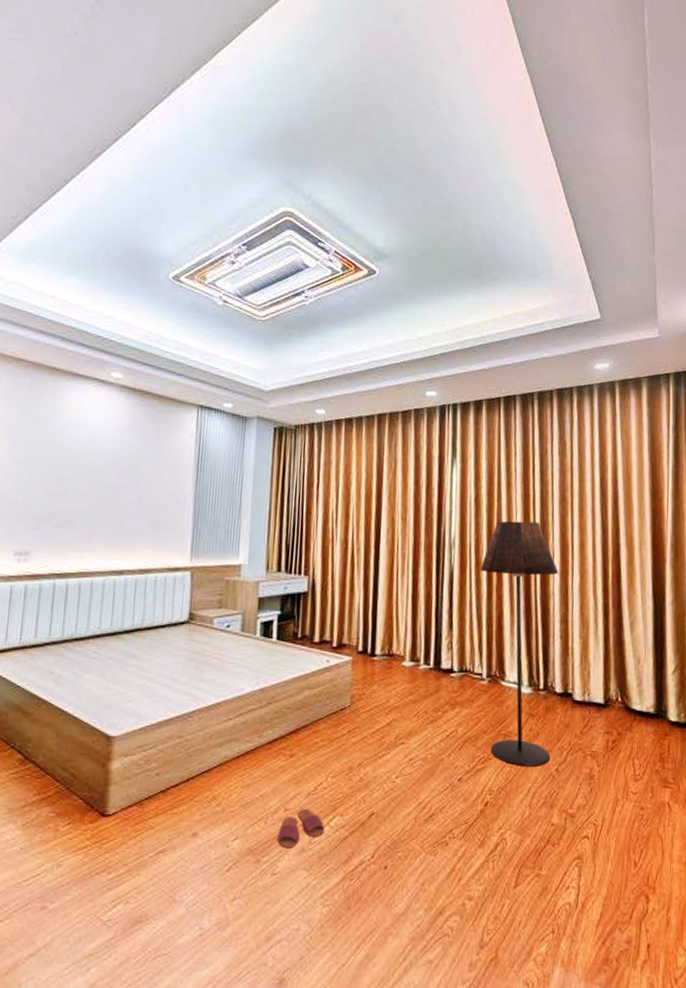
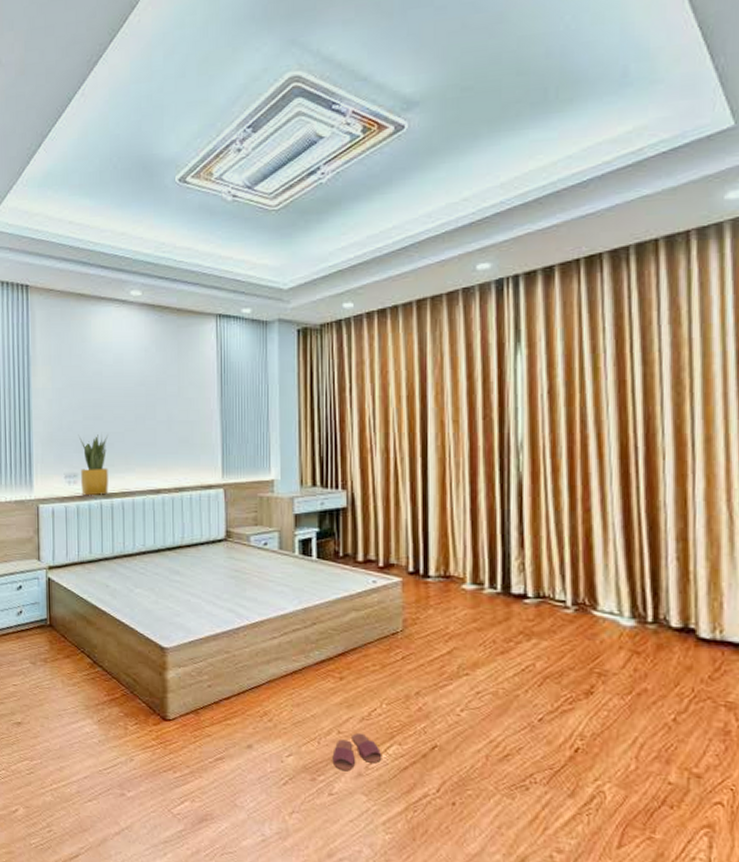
planter: none [32,511,72,576] -> present [79,434,109,496]
floor lamp: present [480,521,559,766] -> none [558,415,672,714]

